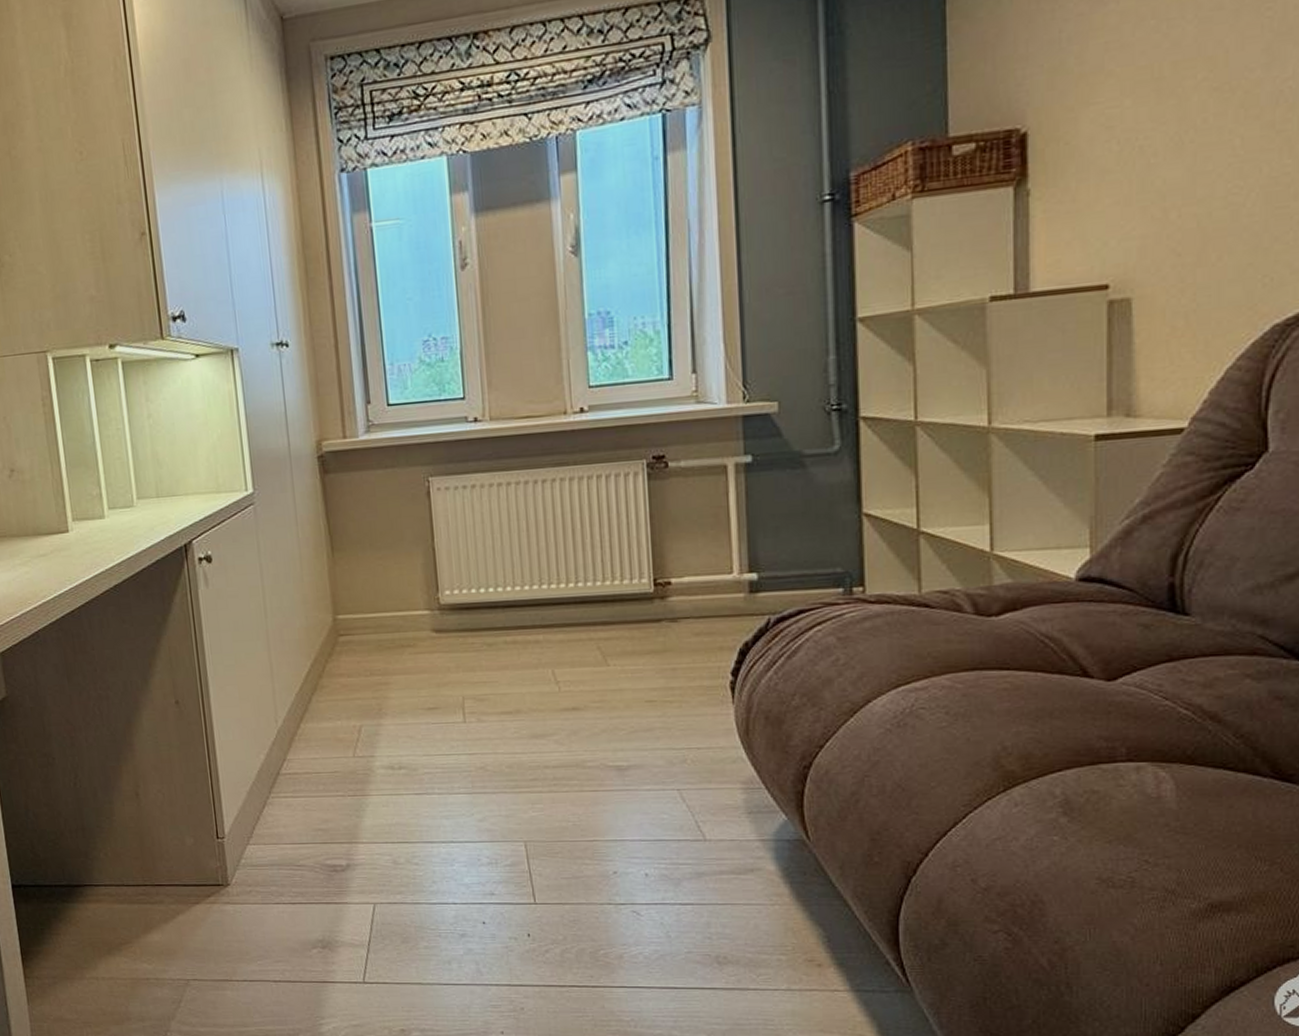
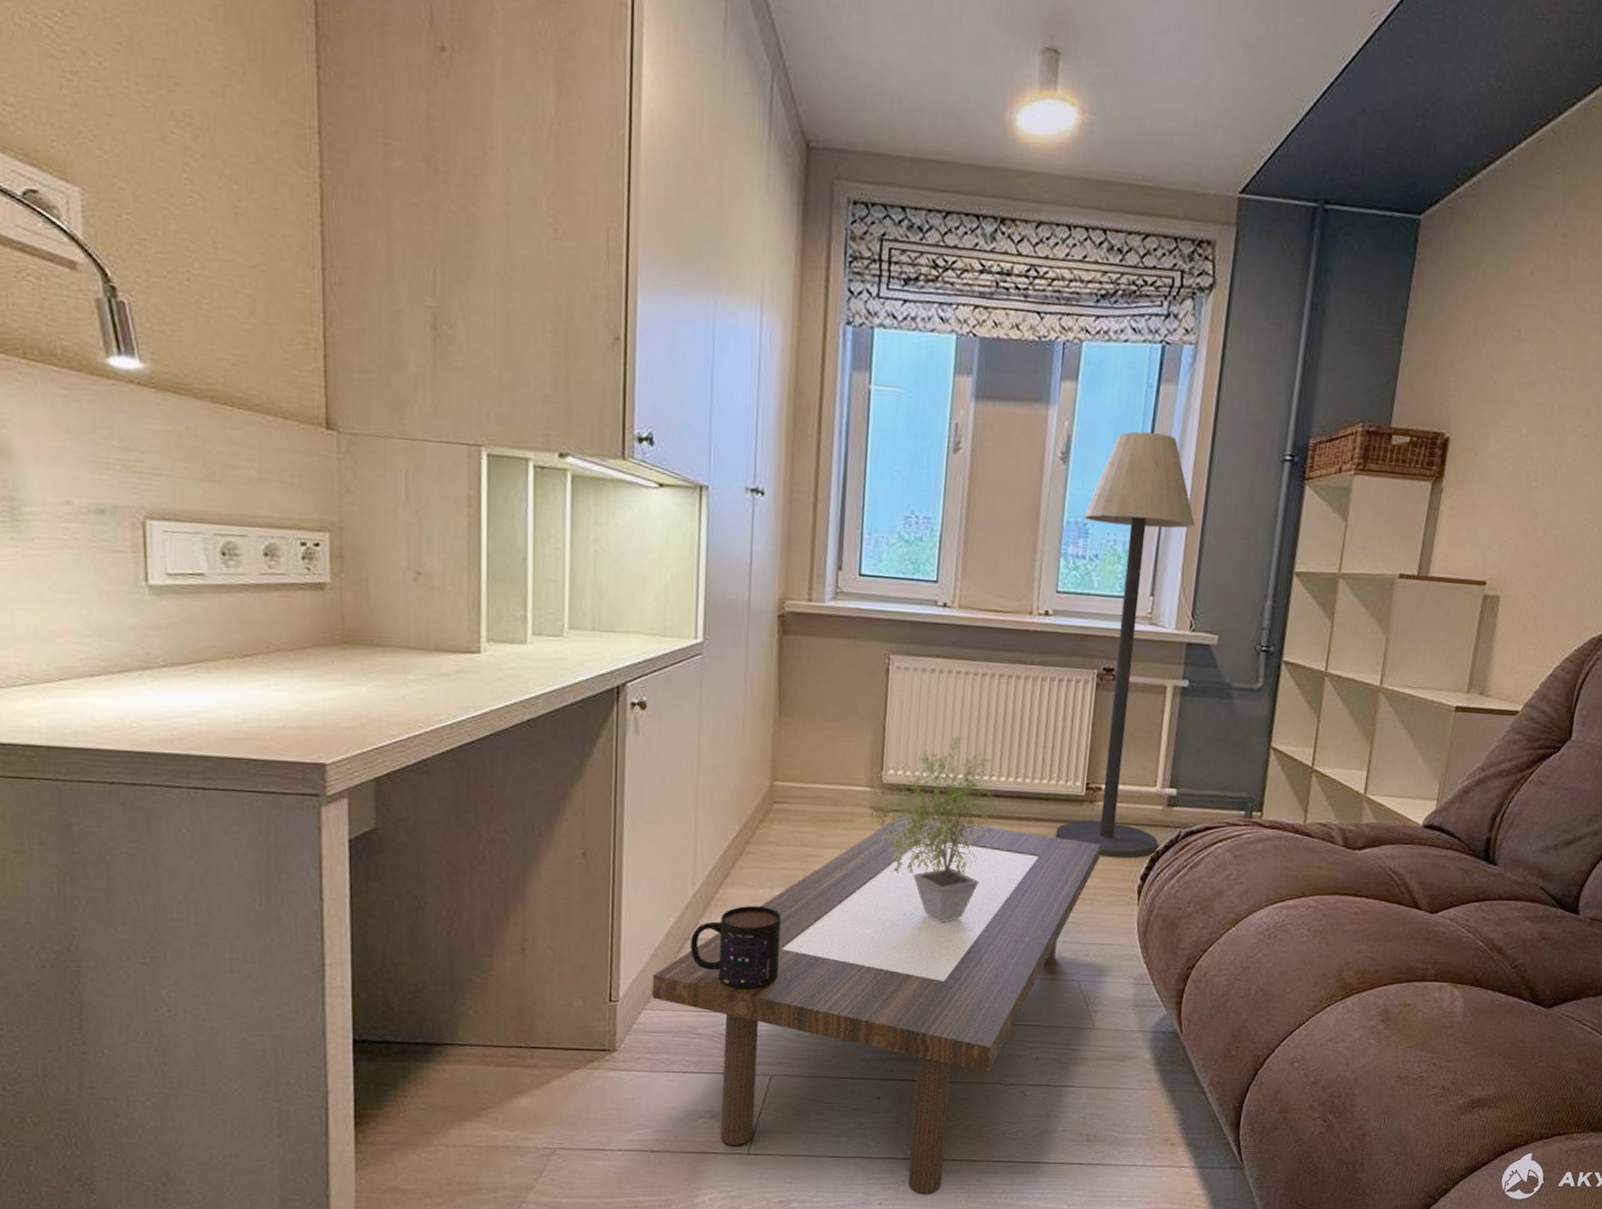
coffee table: none [251,633,681,1024] -> present [652,814,1101,1196]
mug: none [281,737,367,821] -> present [690,906,782,991]
potted plant: none [418,548,575,739] -> present [860,736,1010,922]
floor lamp: none [605,203,745,654] -> present [1055,431,1195,858]

